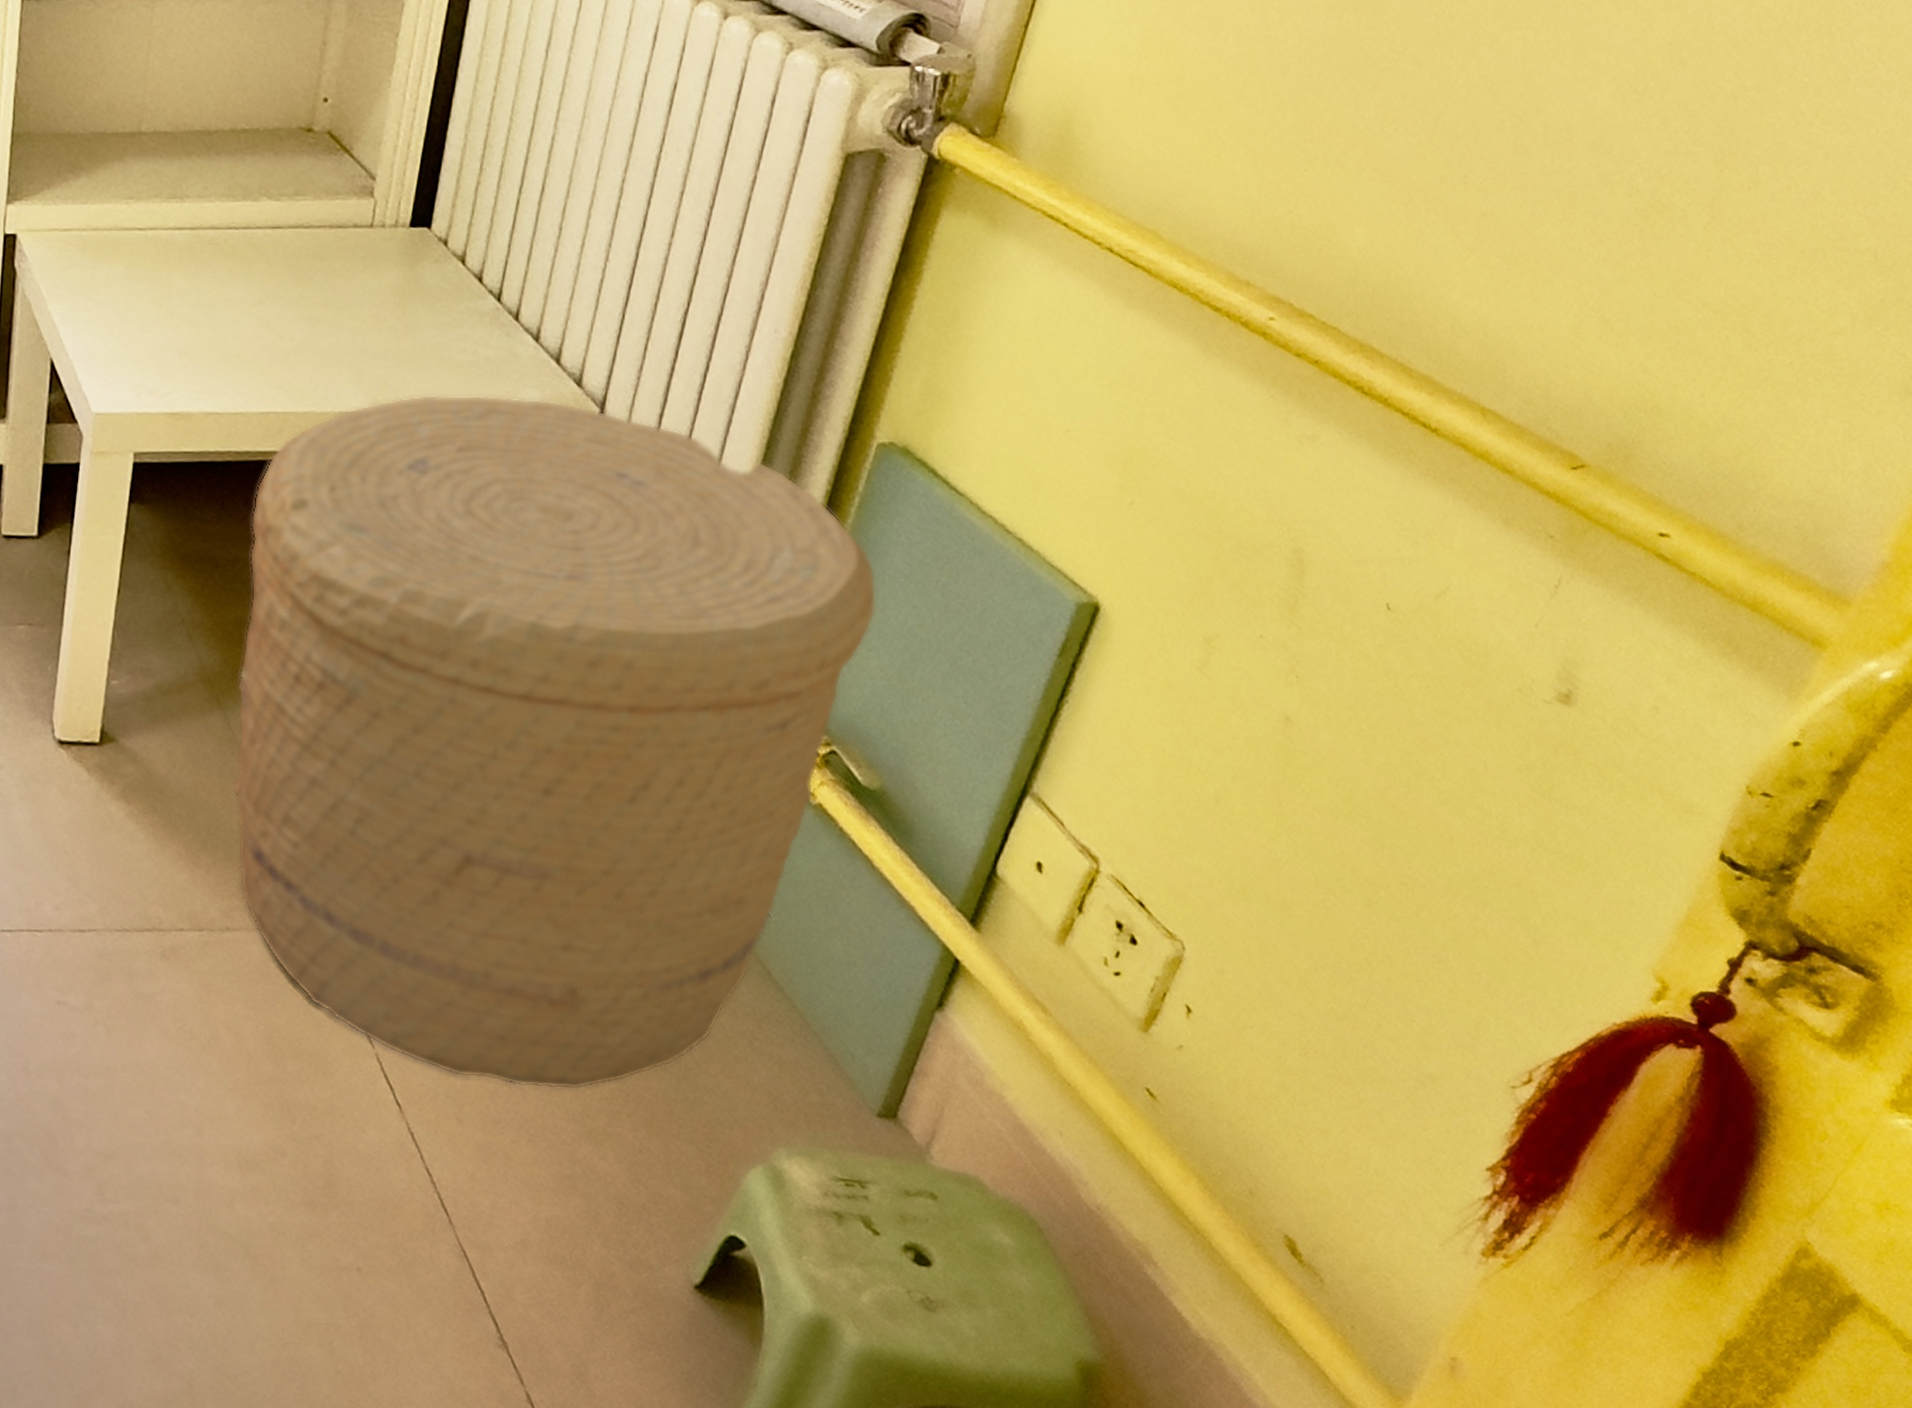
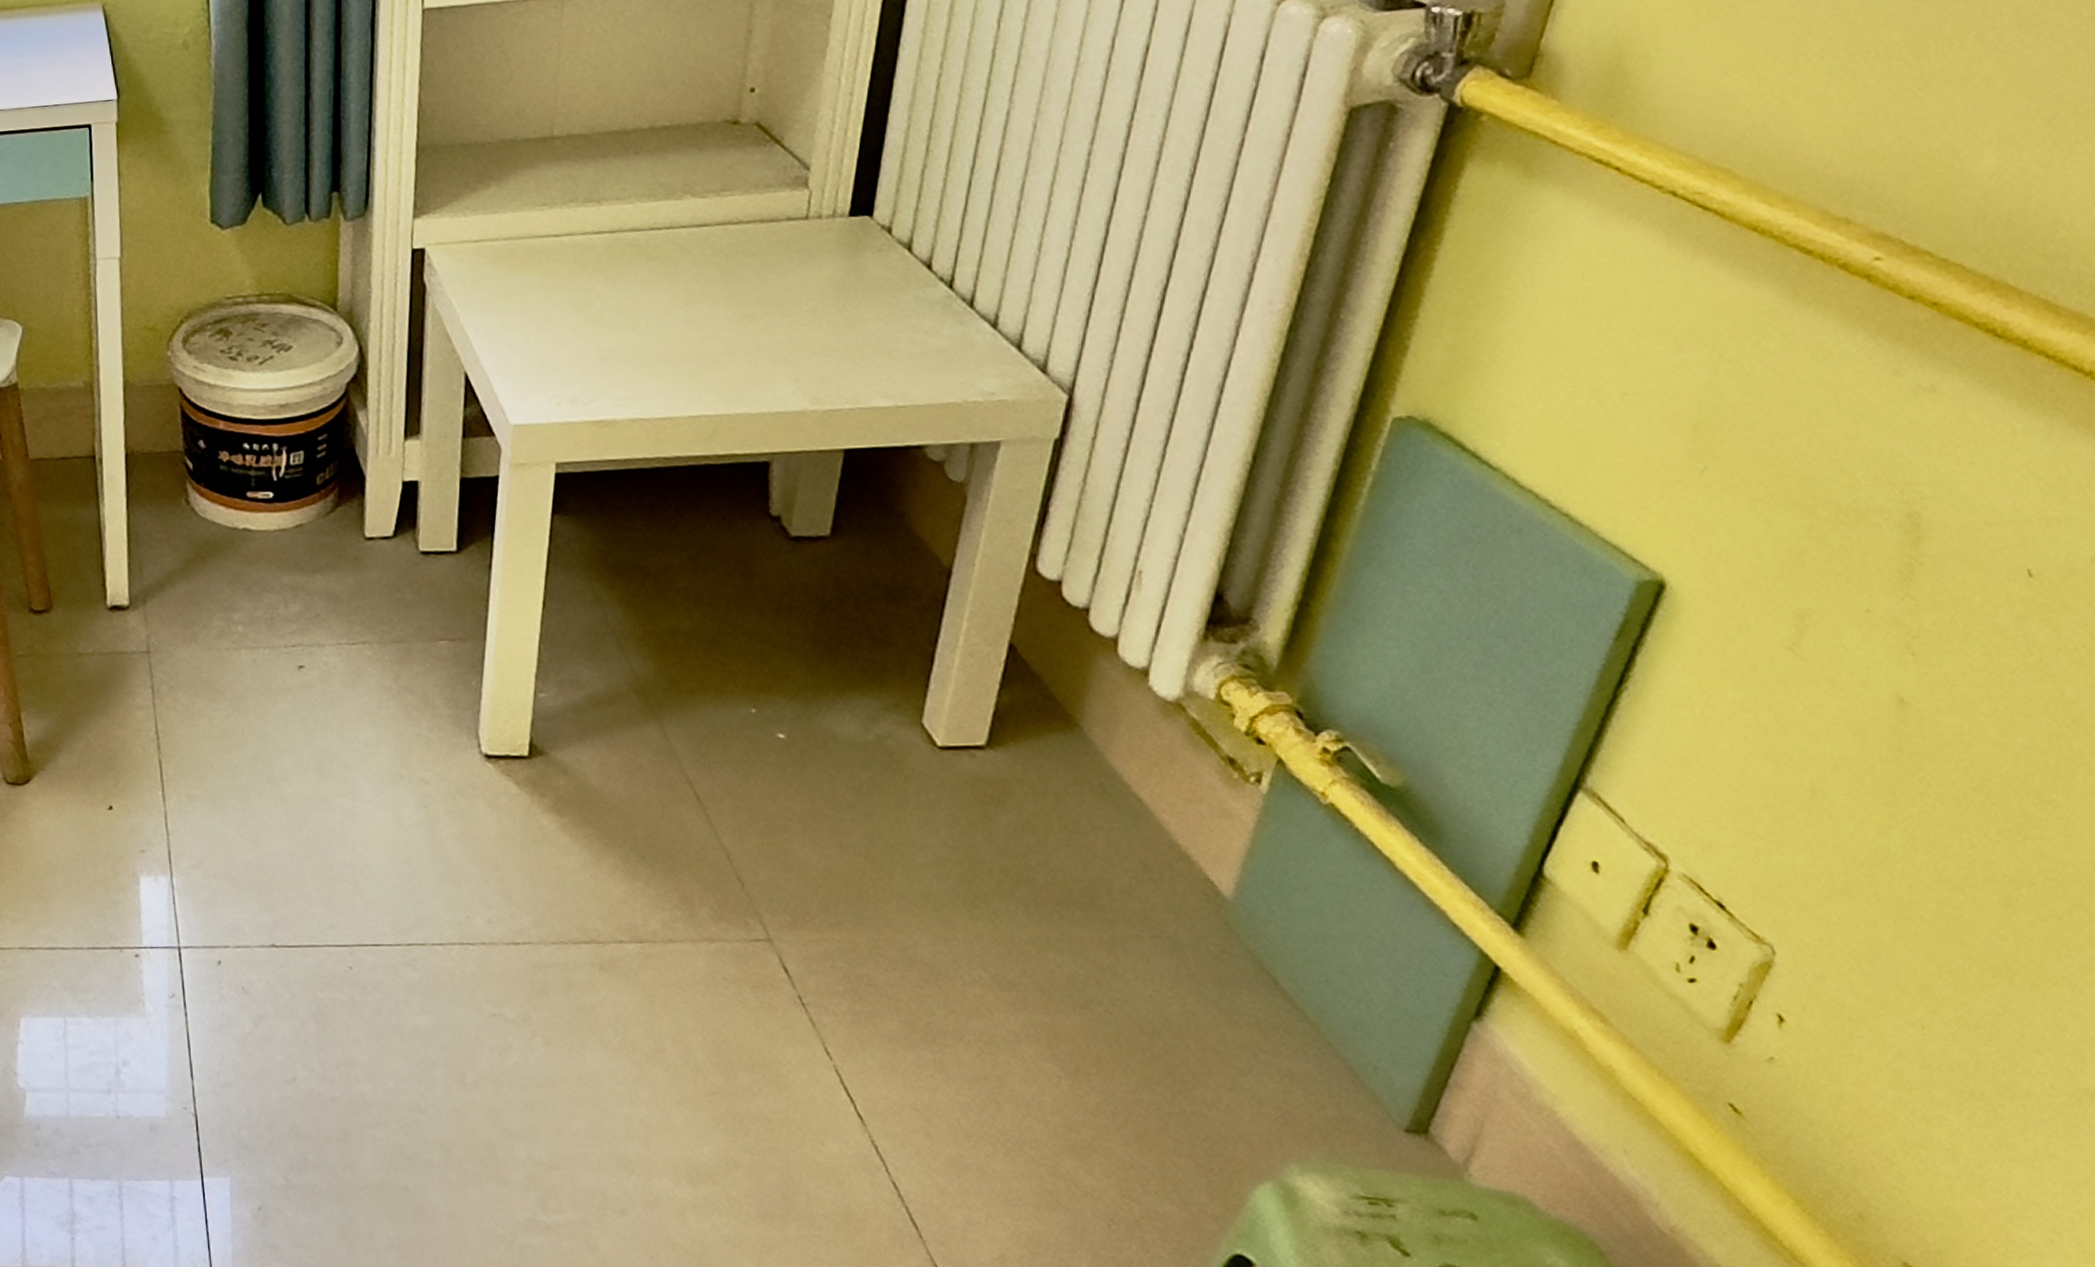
basket: present [232,394,877,1090] -> none [671,386,1395,1103]

